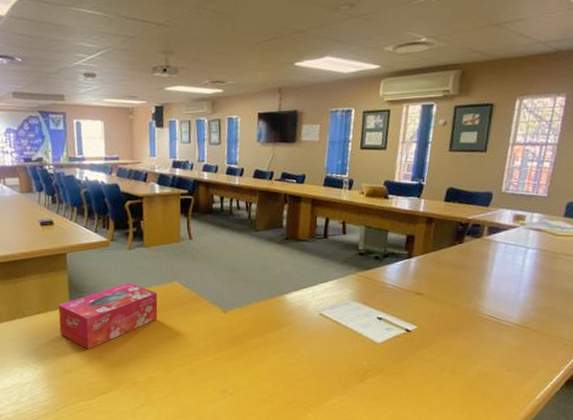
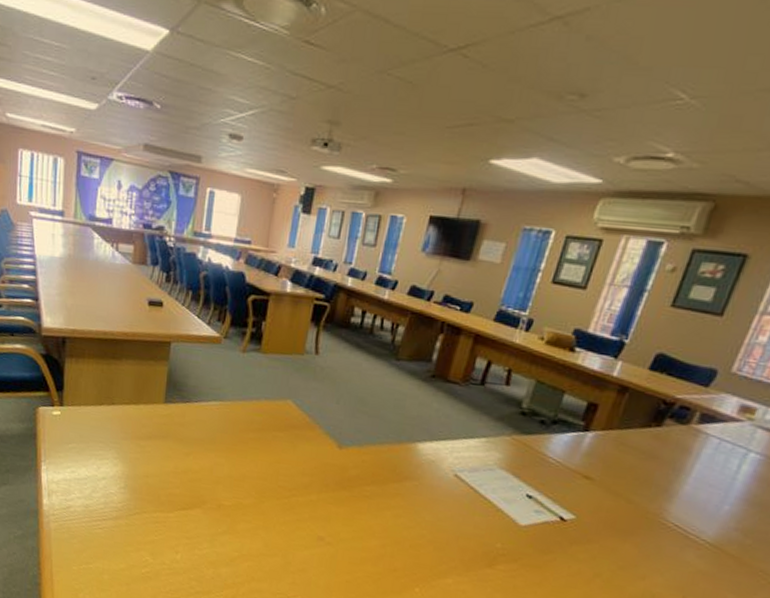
tissue box: present [58,282,158,350] -> none [148,389,266,457]

